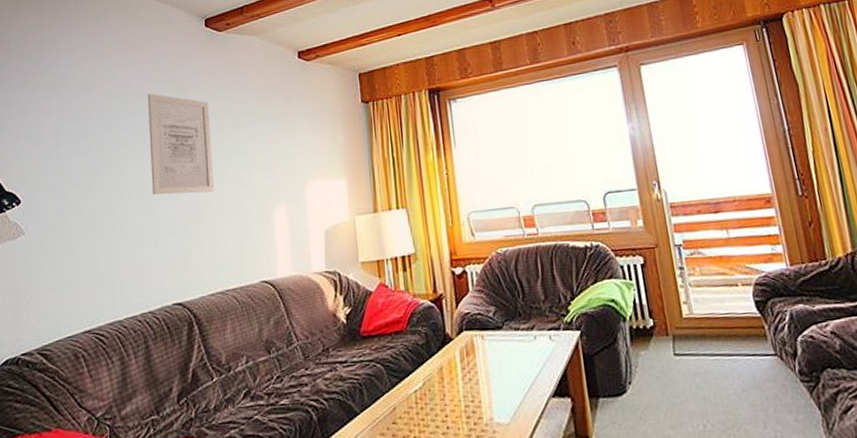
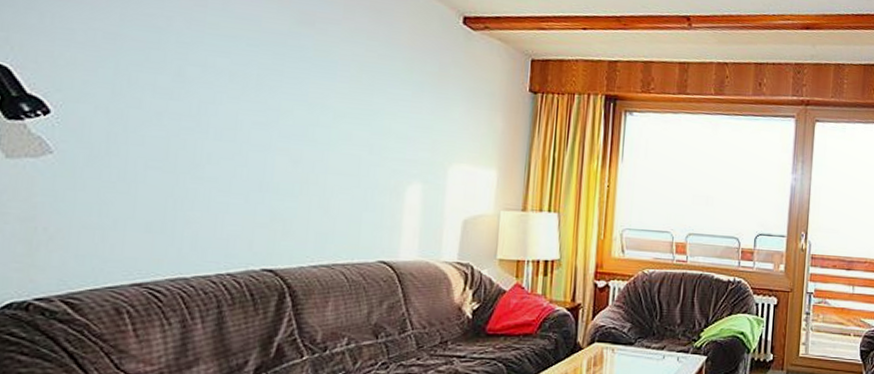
wall art: present [147,93,215,195] -> none [250,16,341,153]

